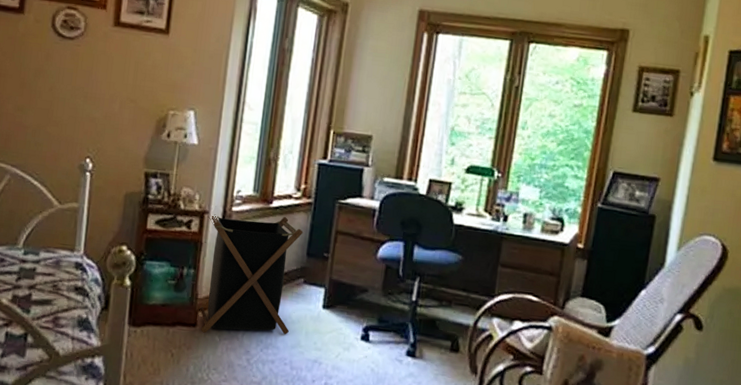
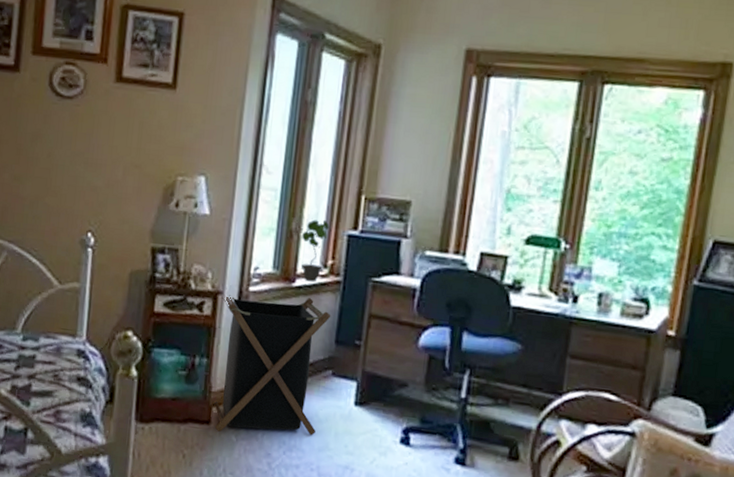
potted plant: none [278,150,303,204] -> present [301,220,330,282]

